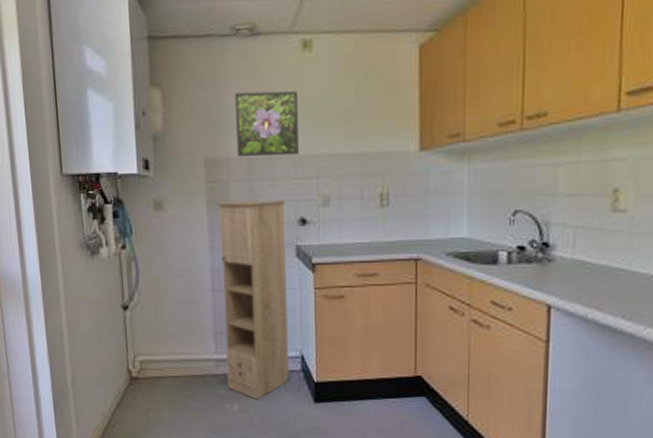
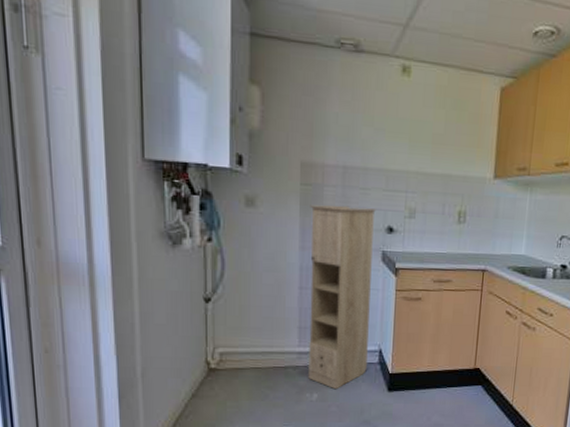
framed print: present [235,90,299,157] -> none [334,102,394,169]

